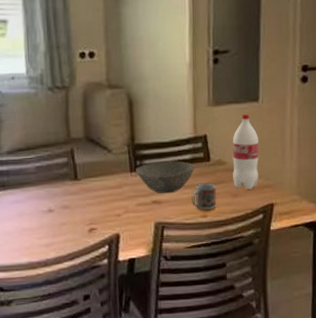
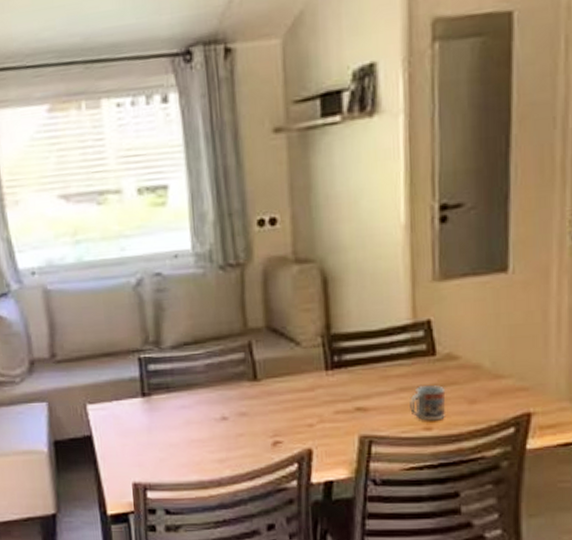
bowl: present [136,161,194,194] -> none [333,355,413,399]
bottle: present [232,114,259,189] -> none [468,290,509,393]

